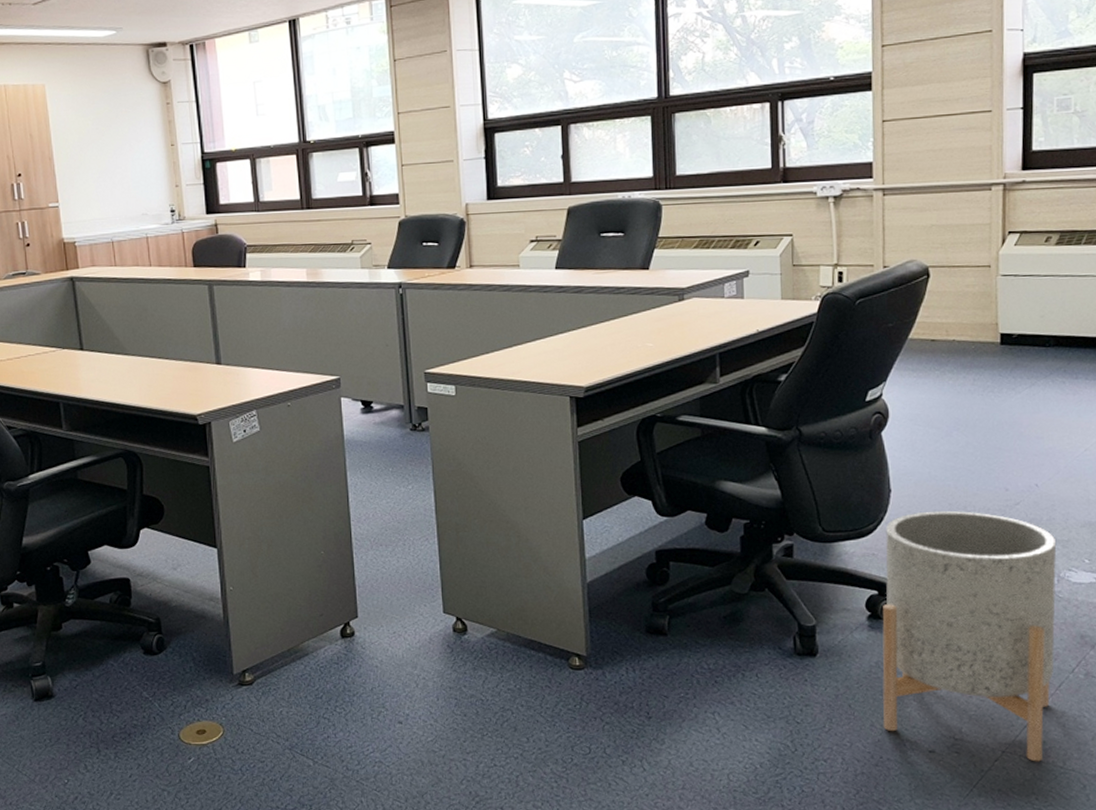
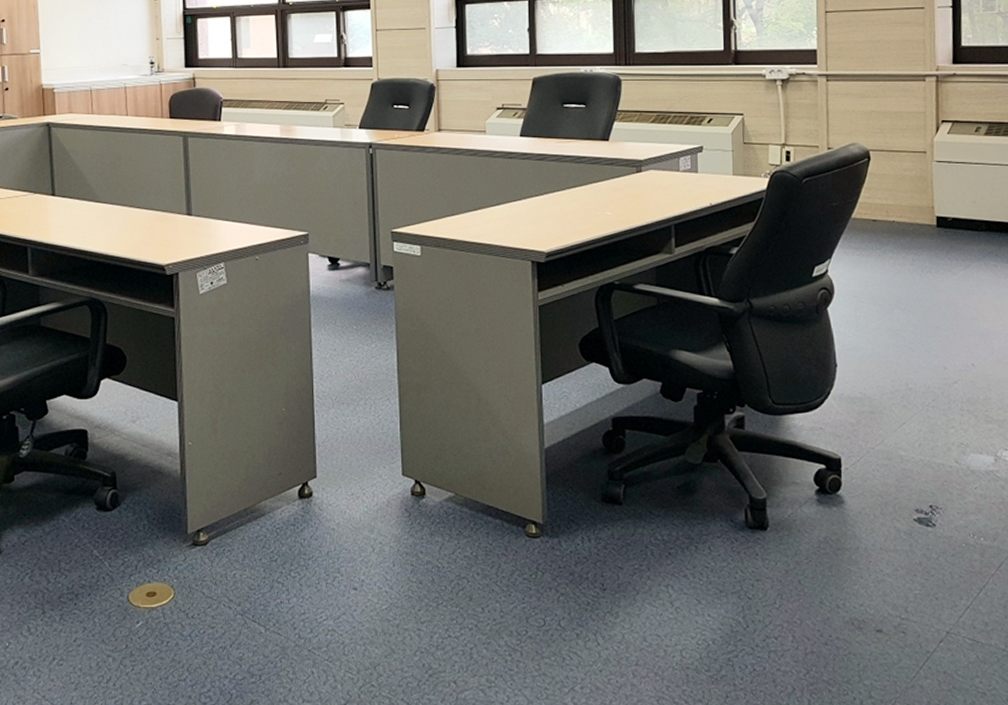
planter: present [882,510,1057,762] -> none [830,387,994,644]

